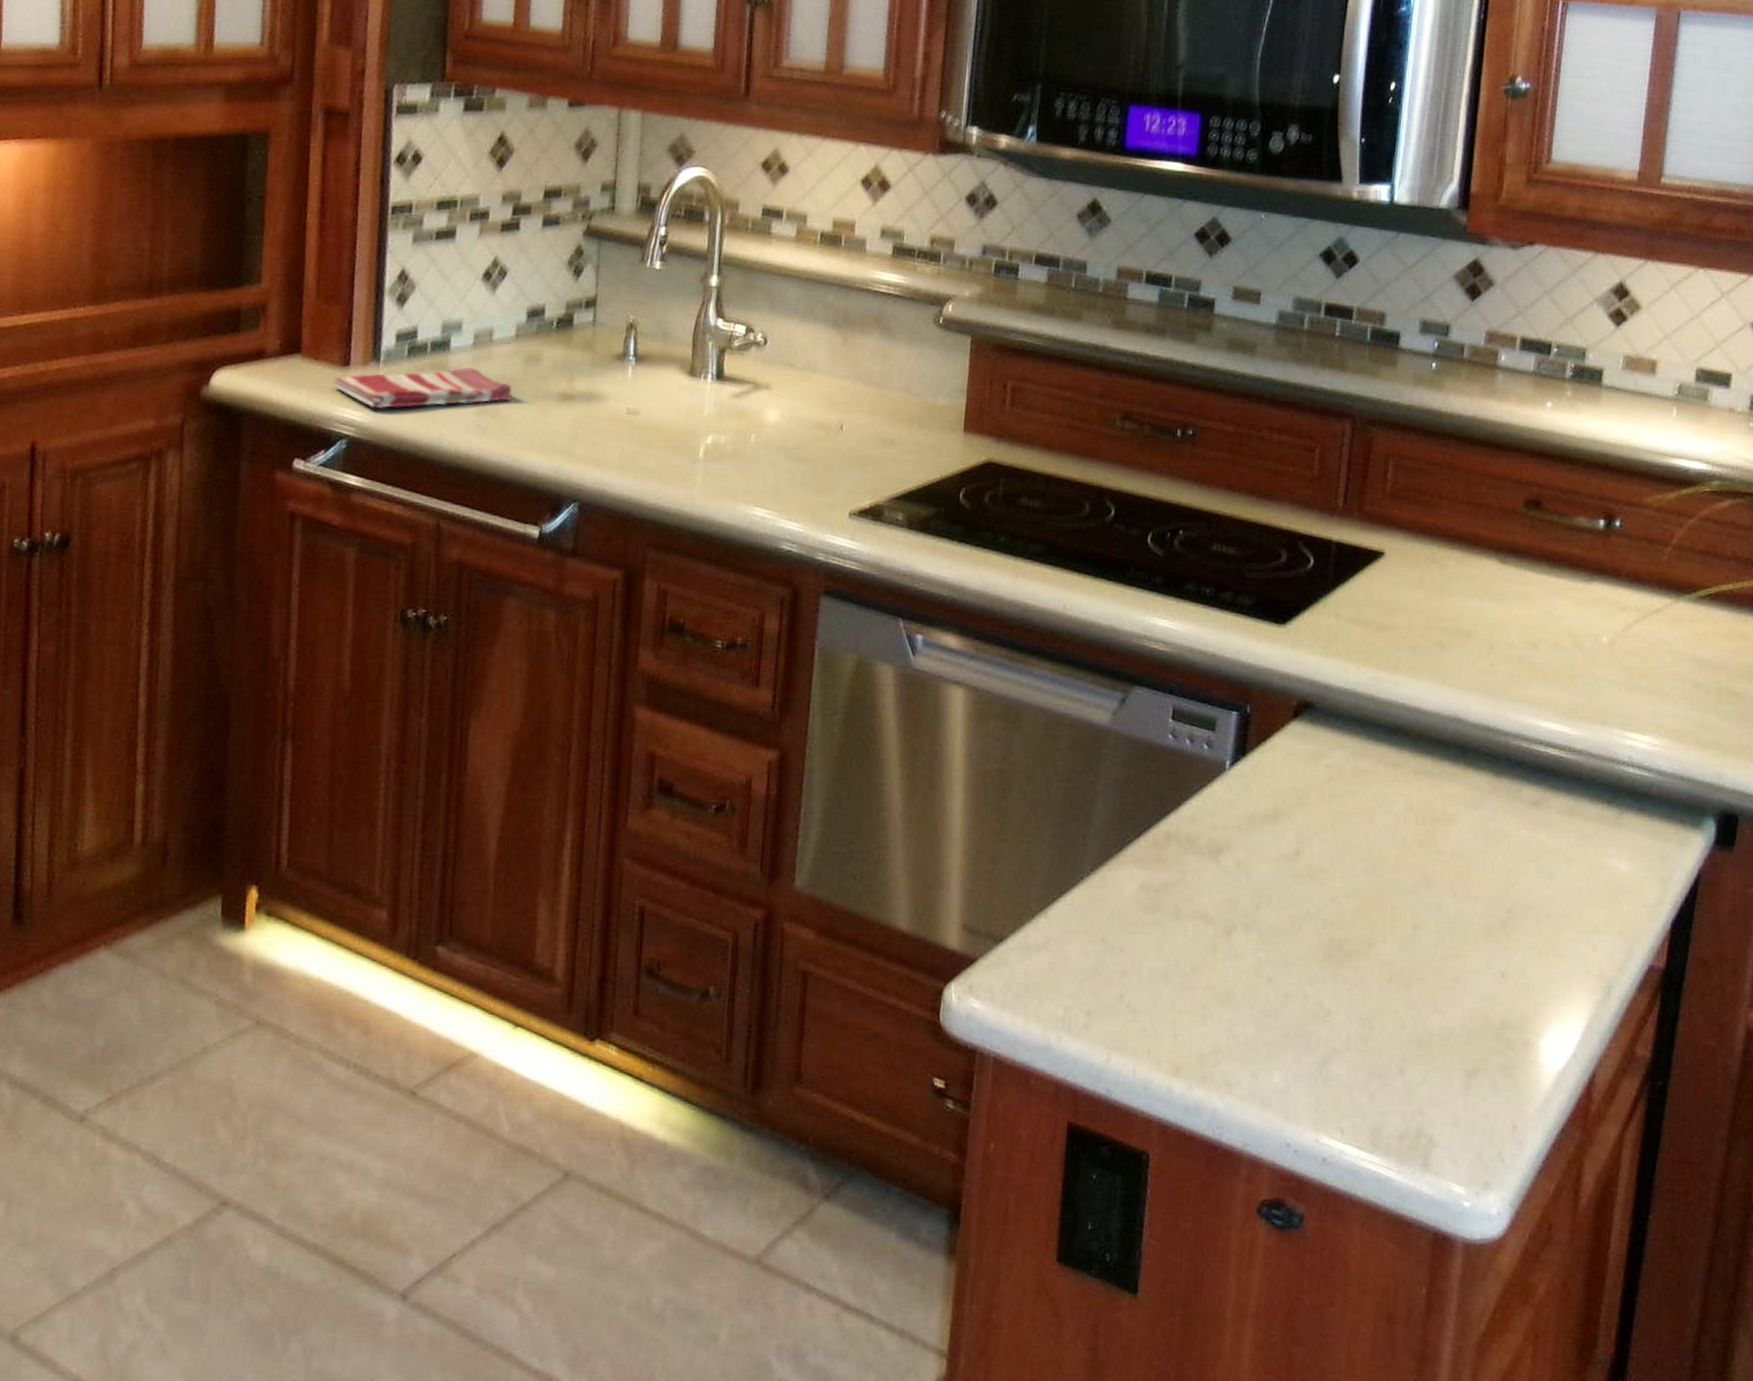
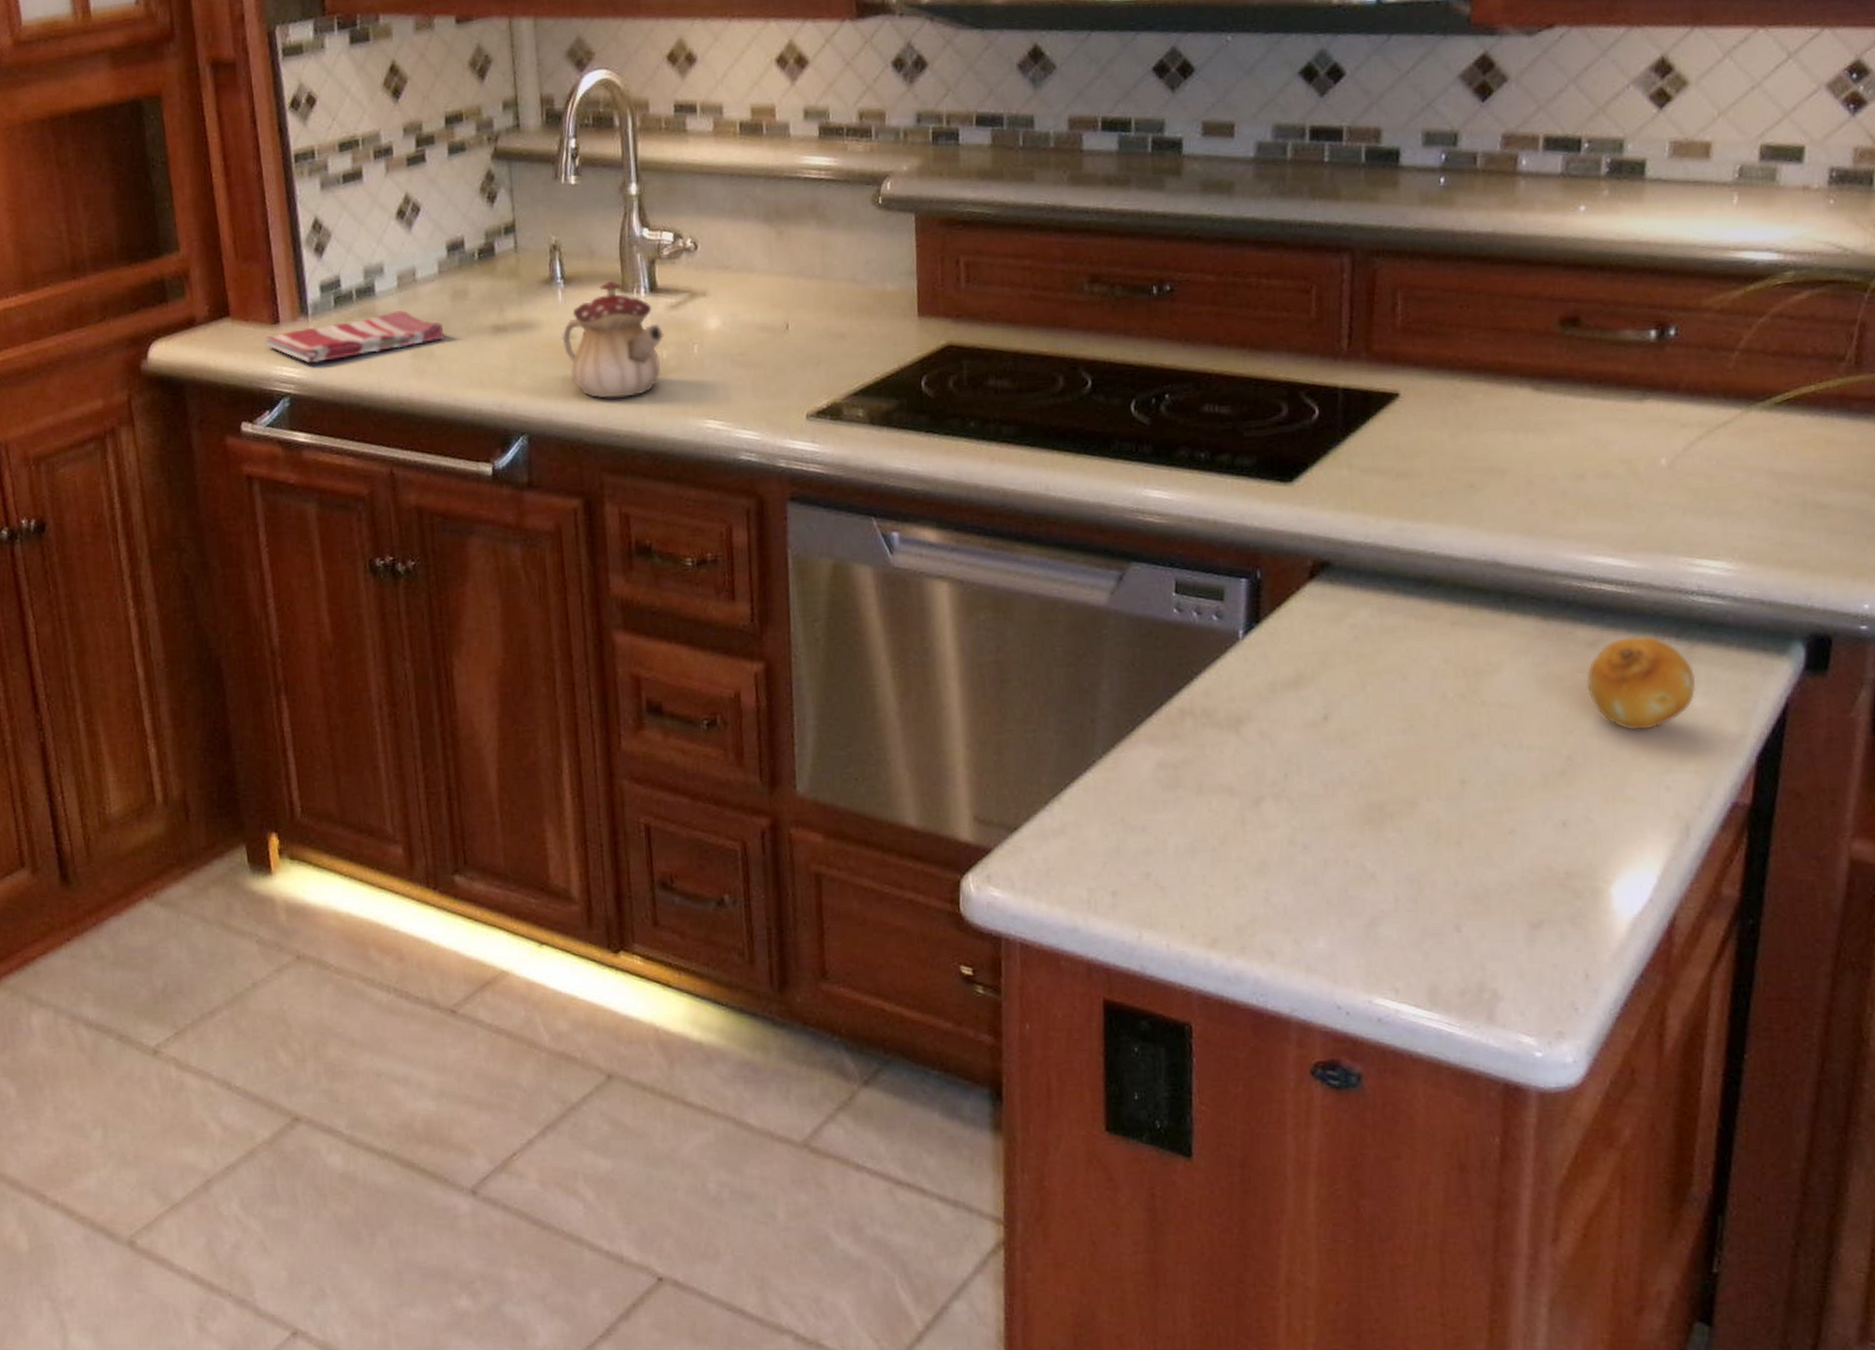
teapot: none [627,364,725,477] -> present [563,281,664,398]
fruit: none [1530,799,1622,889] -> present [1587,636,1695,730]

